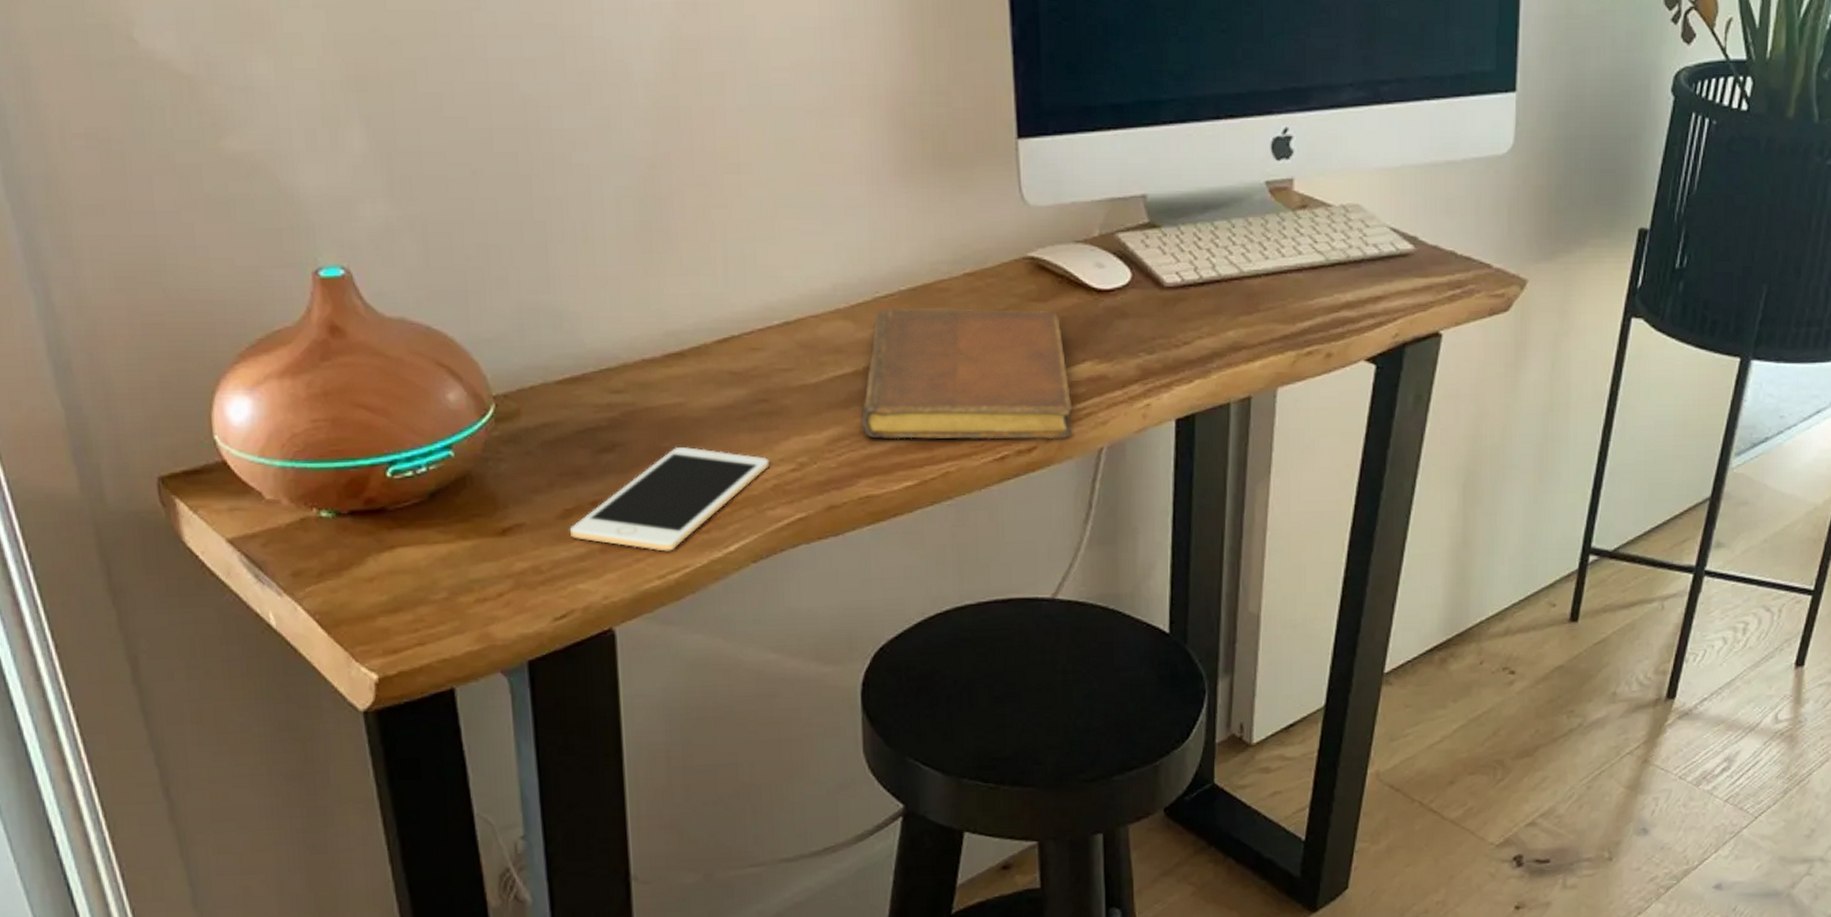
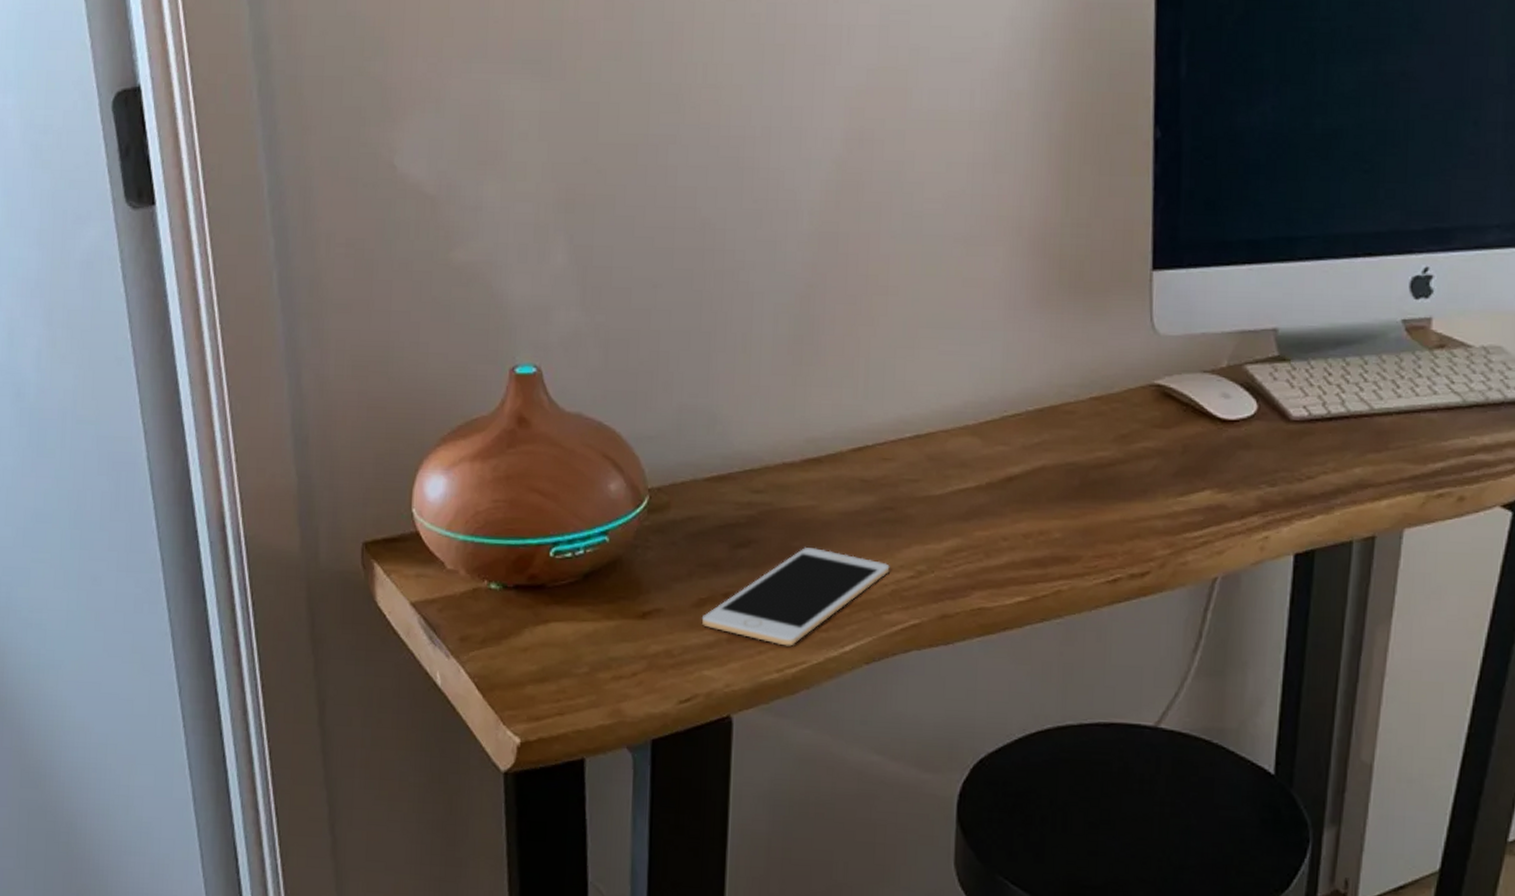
notebook: present [860,307,1073,440] -> none [979,427,1189,566]

